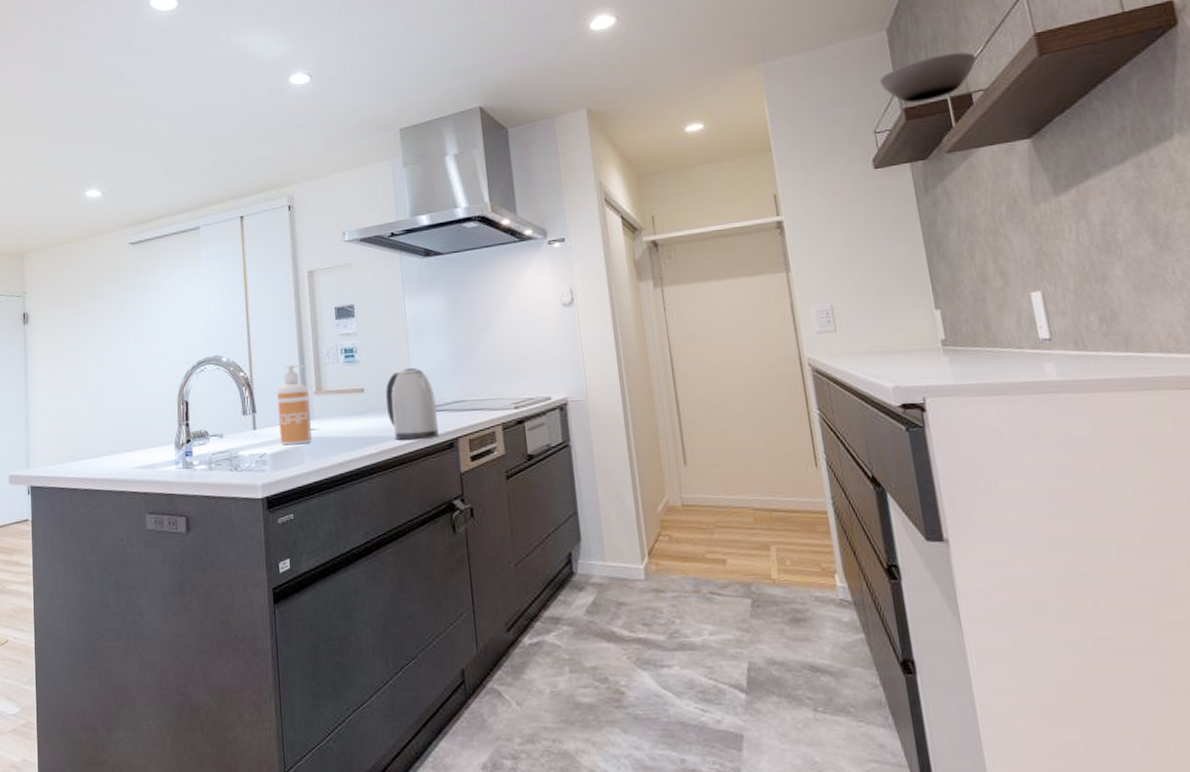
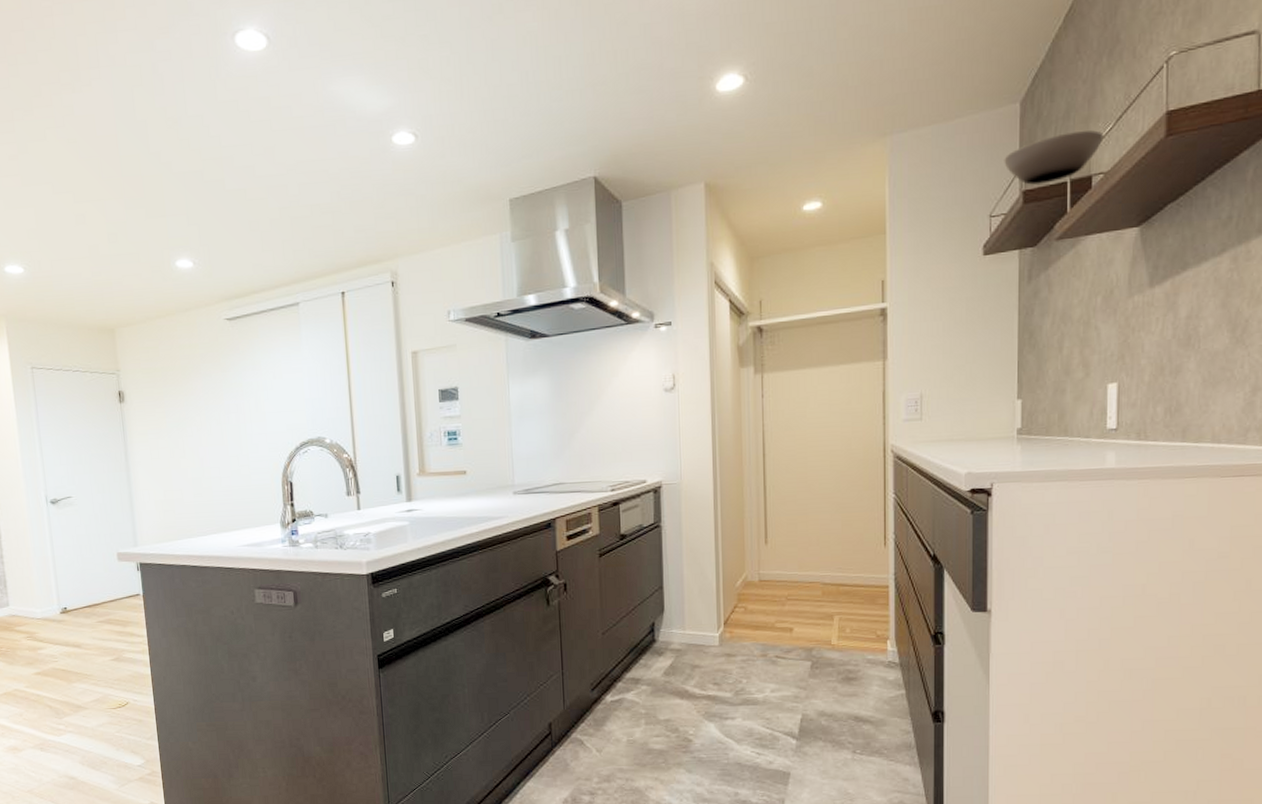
soap dispenser: present [277,364,313,446] -> none [380,447,416,525]
kettle: present [385,367,439,440] -> none [487,450,538,521]

